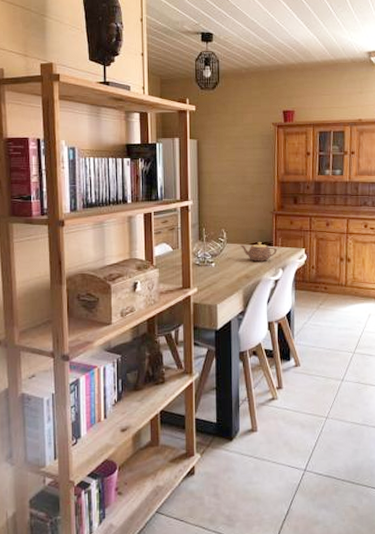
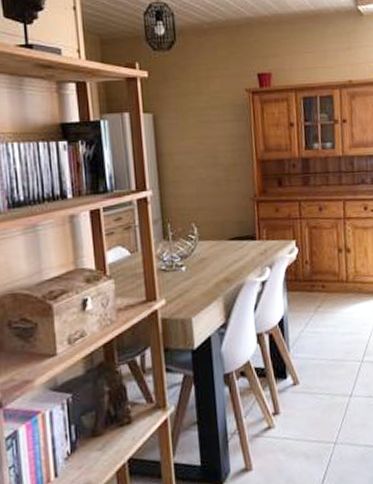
teapot: present [240,242,277,262] -> none [216,236,262,261]

